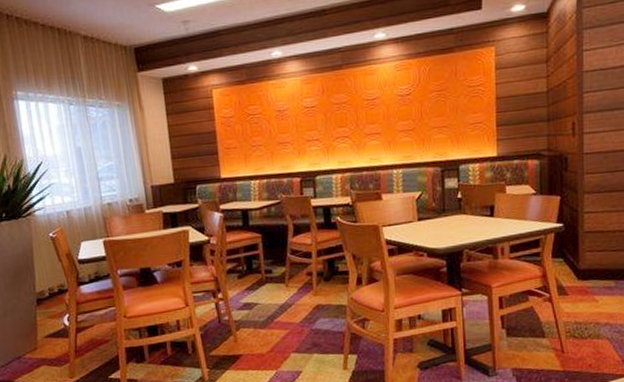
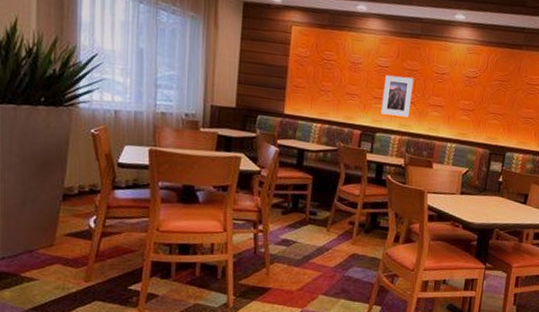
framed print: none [314,110,347,156] -> present [380,75,415,118]

